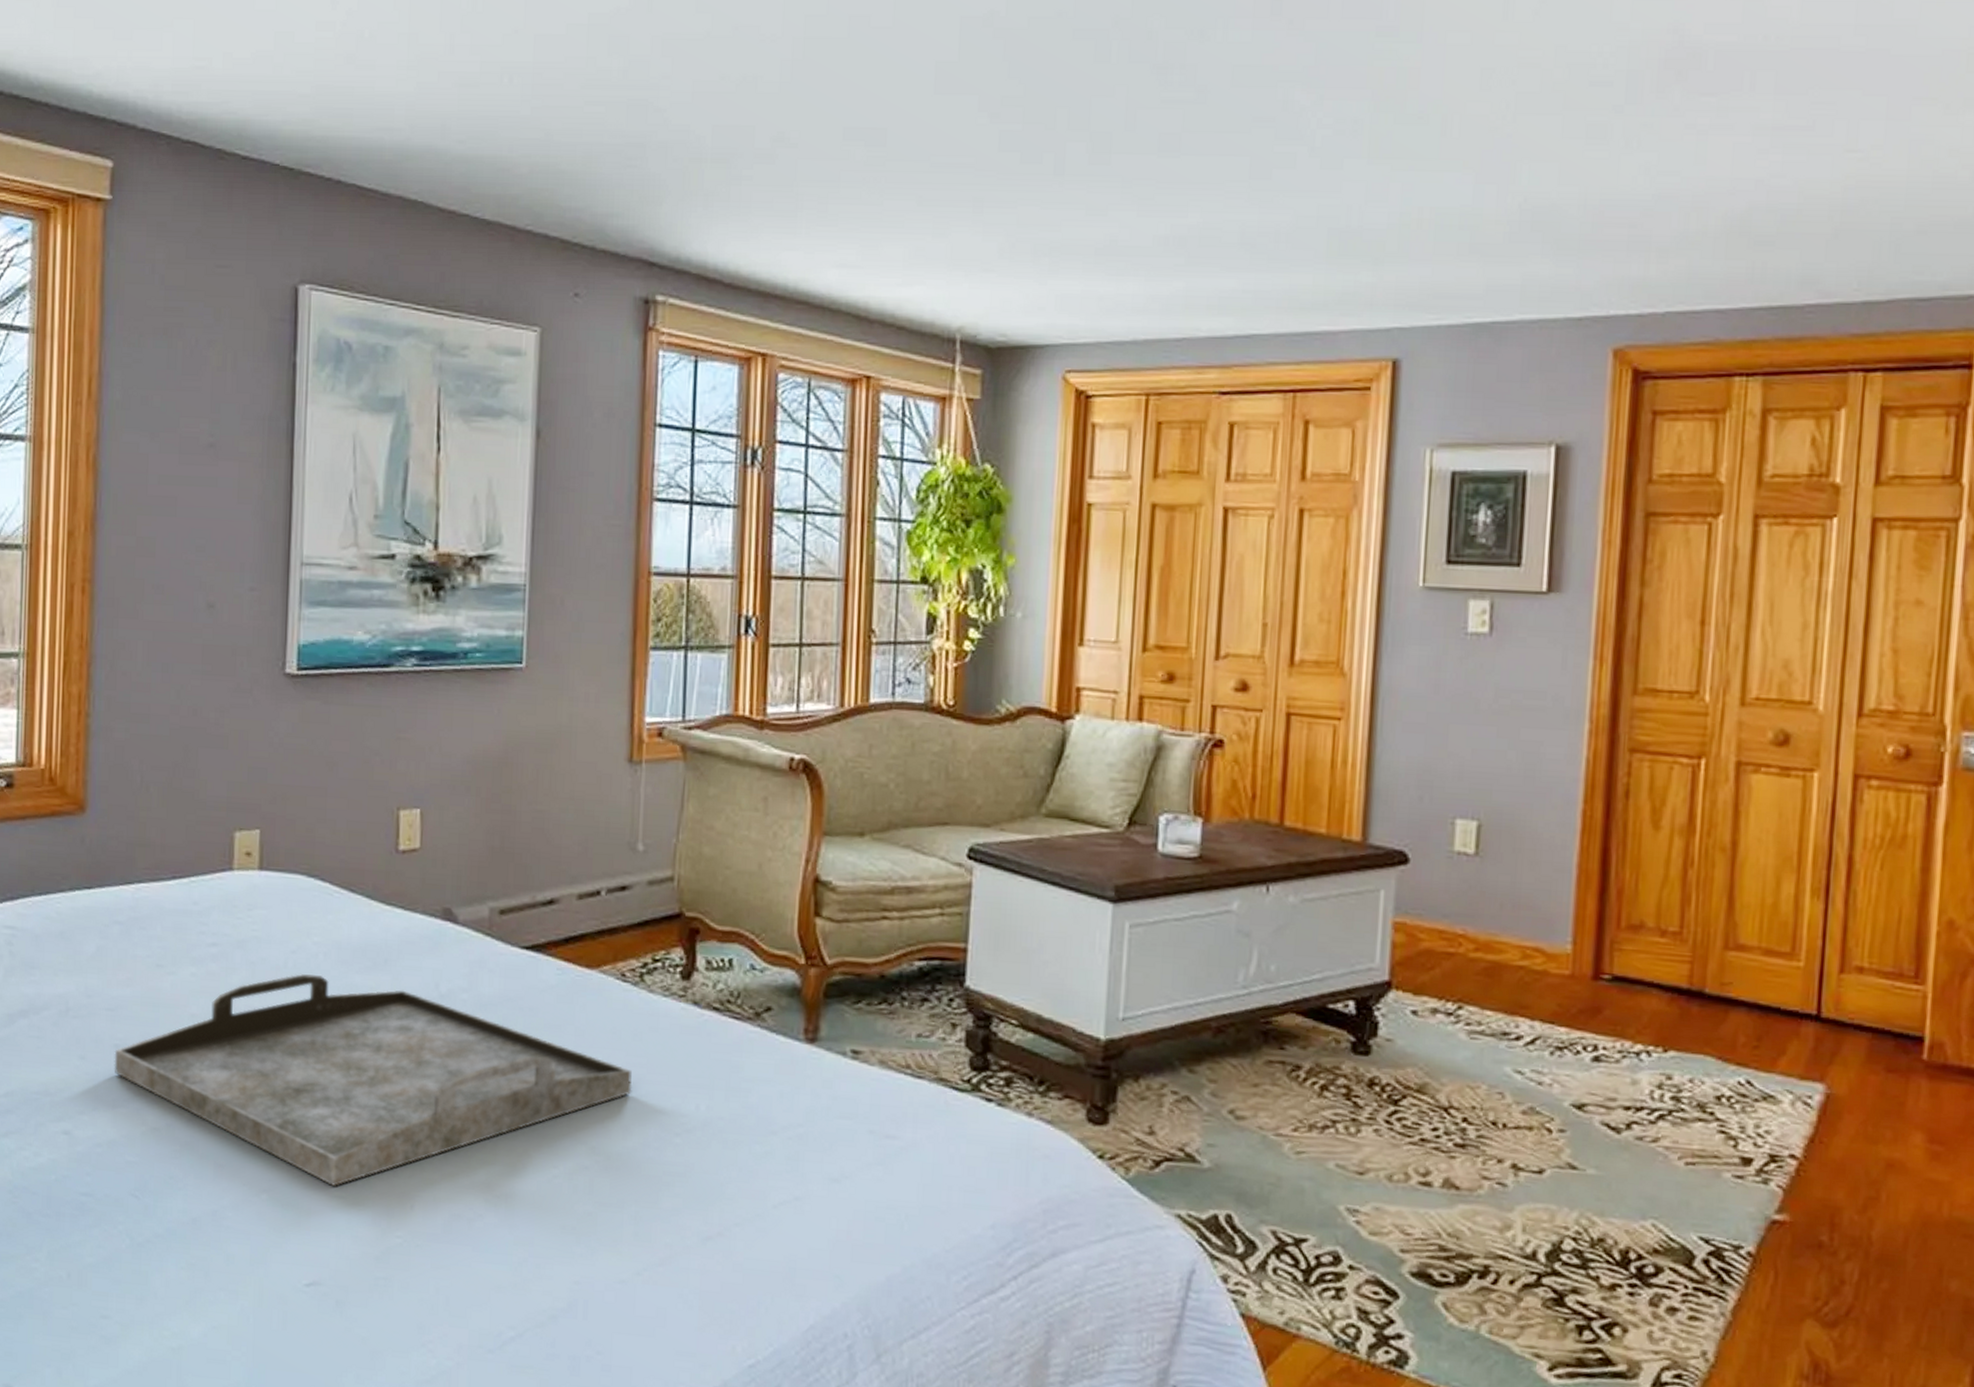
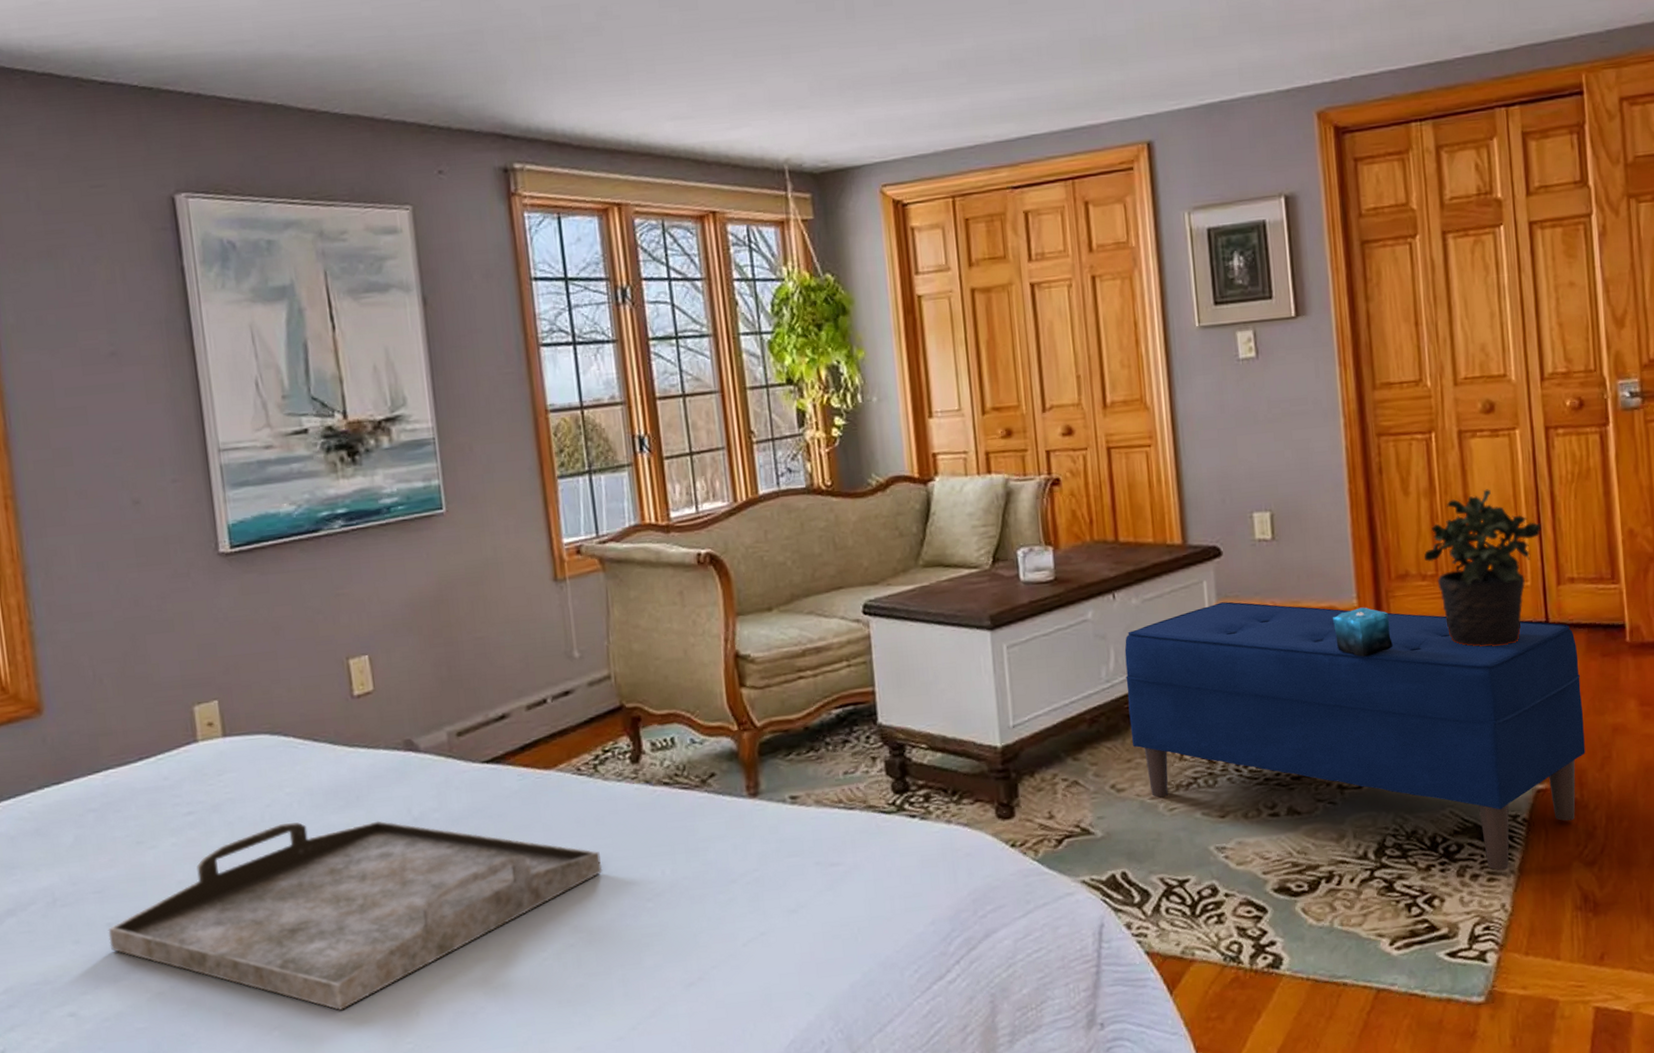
bench: none [1263,918,1854,1310] -> present [1124,601,1585,871]
candle: none [1536,955,1610,1016] -> present [1332,607,1393,657]
potted plant: none [1667,839,1830,1035] -> present [1423,489,1542,647]

